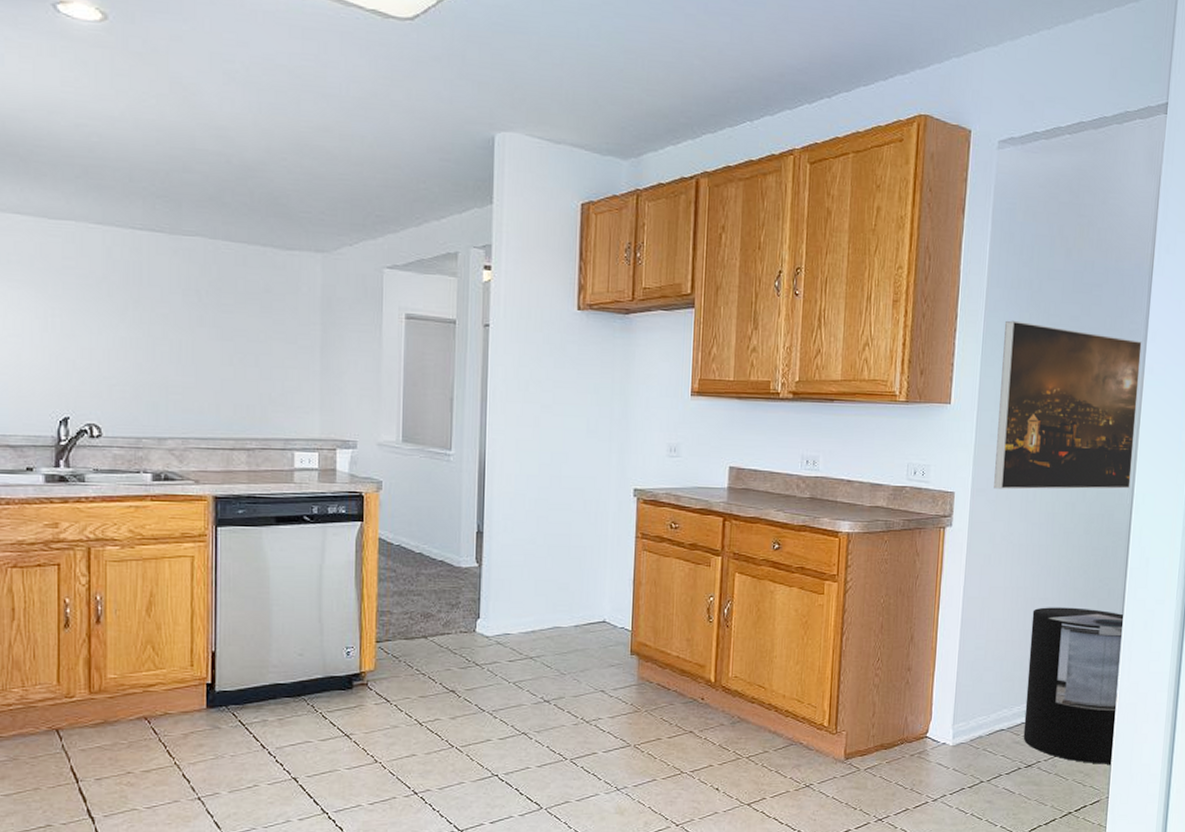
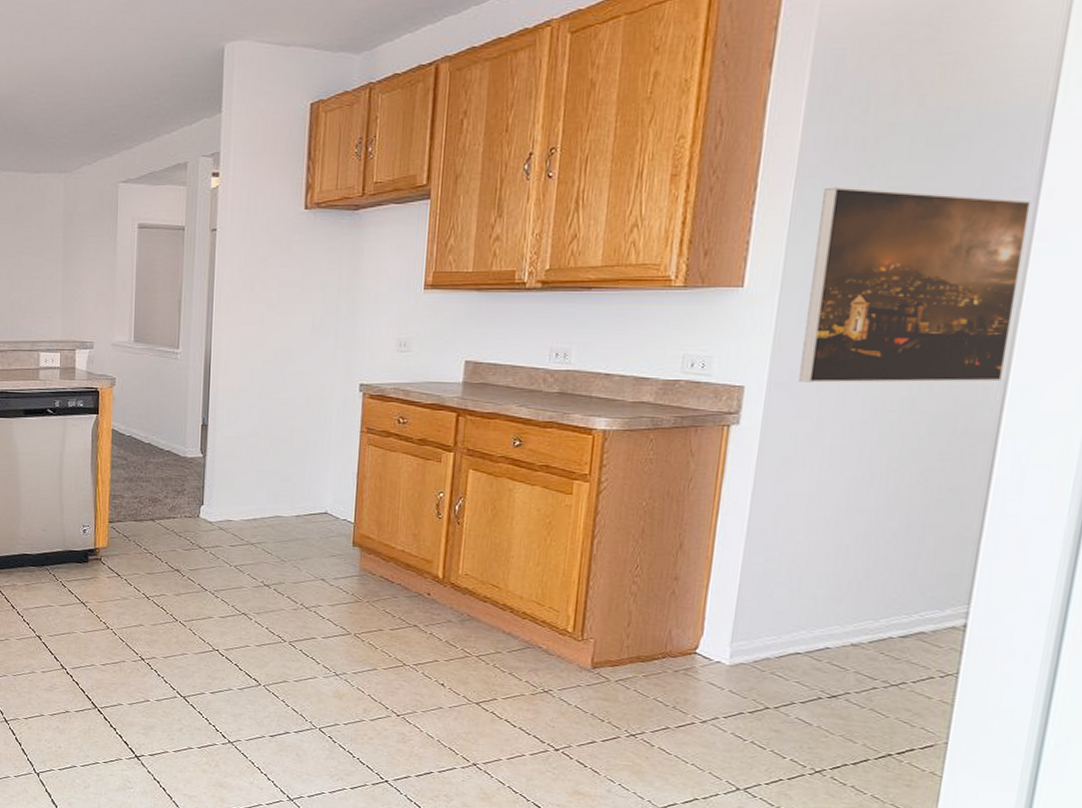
trash can: present [1023,607,1123,764] -> none [826,518,982,705]

